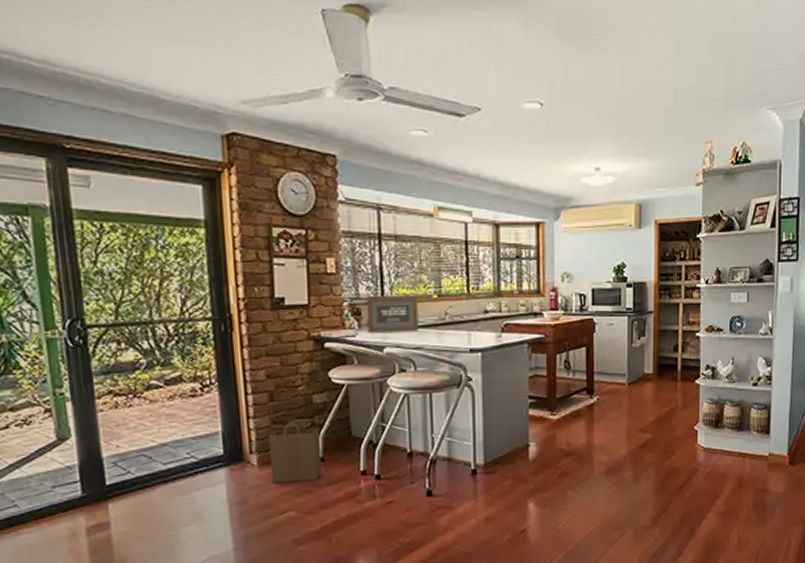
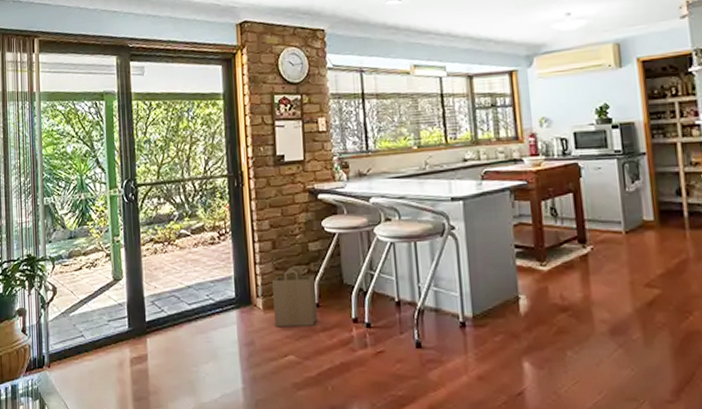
picture frame: present [366,296,419,334] -> none [353,148,401,185]

